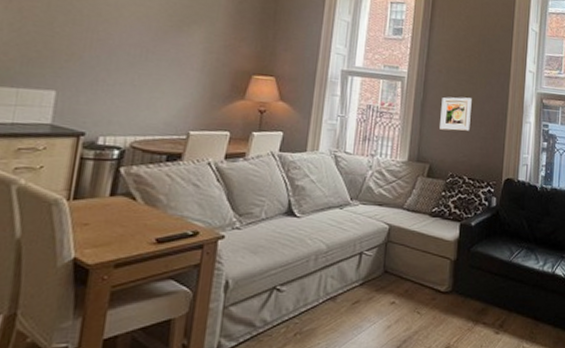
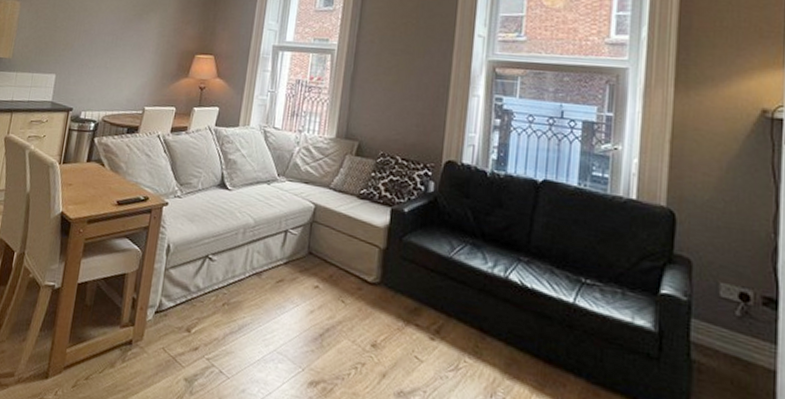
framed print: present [440,97,472,131] -> none [370,68,408,106]

